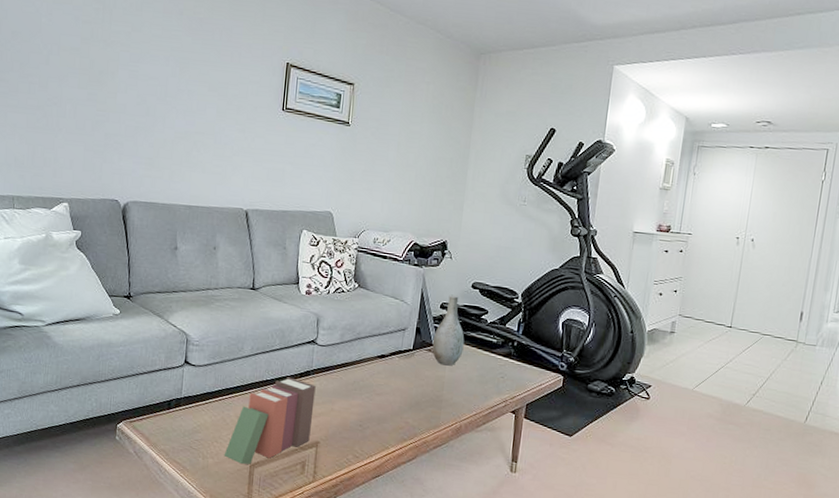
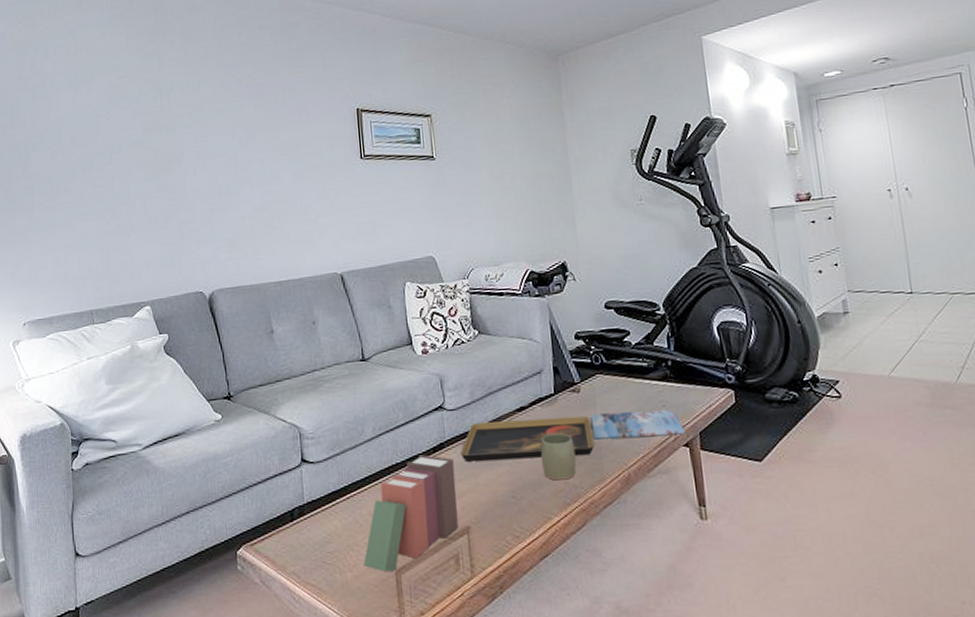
decorative tray: none [322,360,438,405] -> present [460,416,594,462]
mug: none [389,380,421,421] -> present [540,432,577,481]
vase: present [432,294,465,366] -> none [574,320,612,405]
magazine: none [438,372,515,403] -> present [590,409,686,440]

